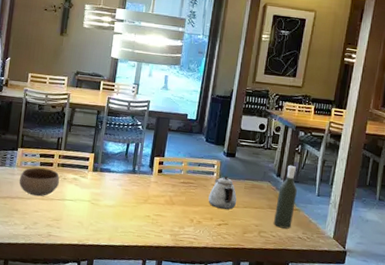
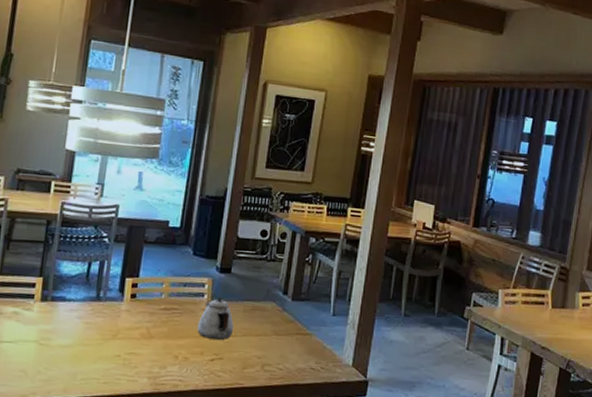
bottle: present [274,165,297,229] -> none [280,279,308,359]

